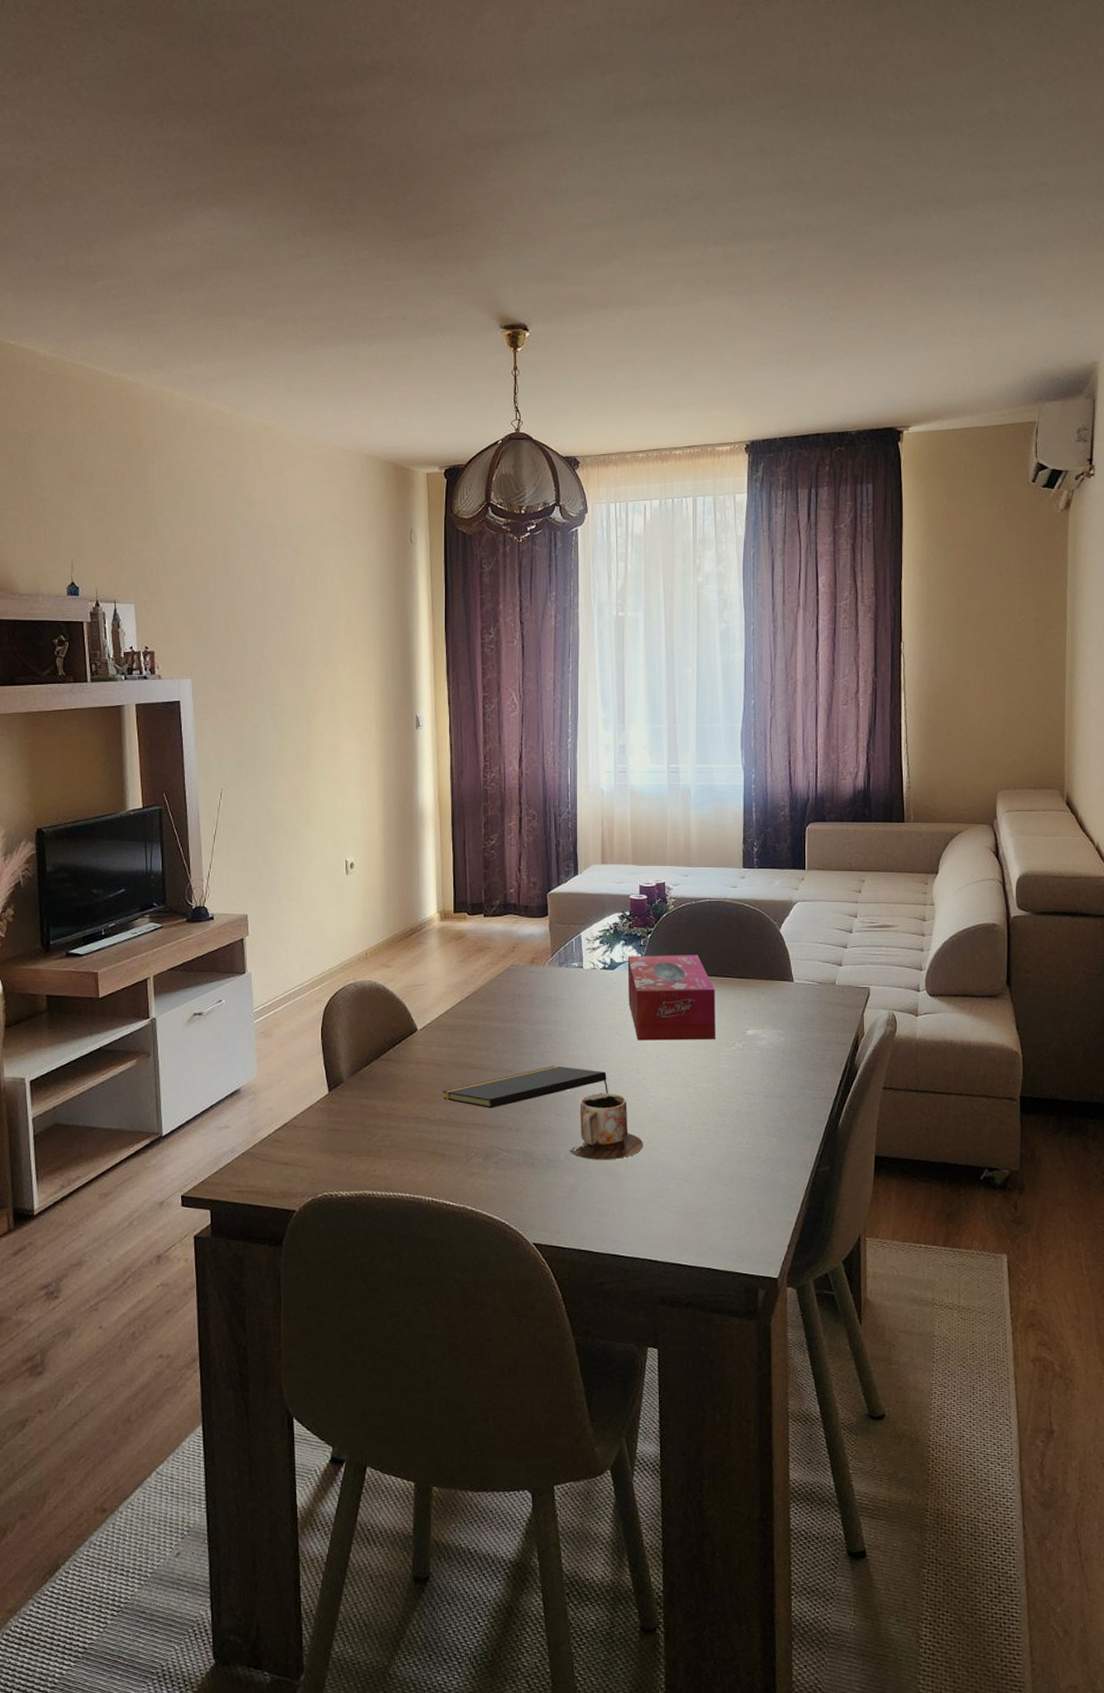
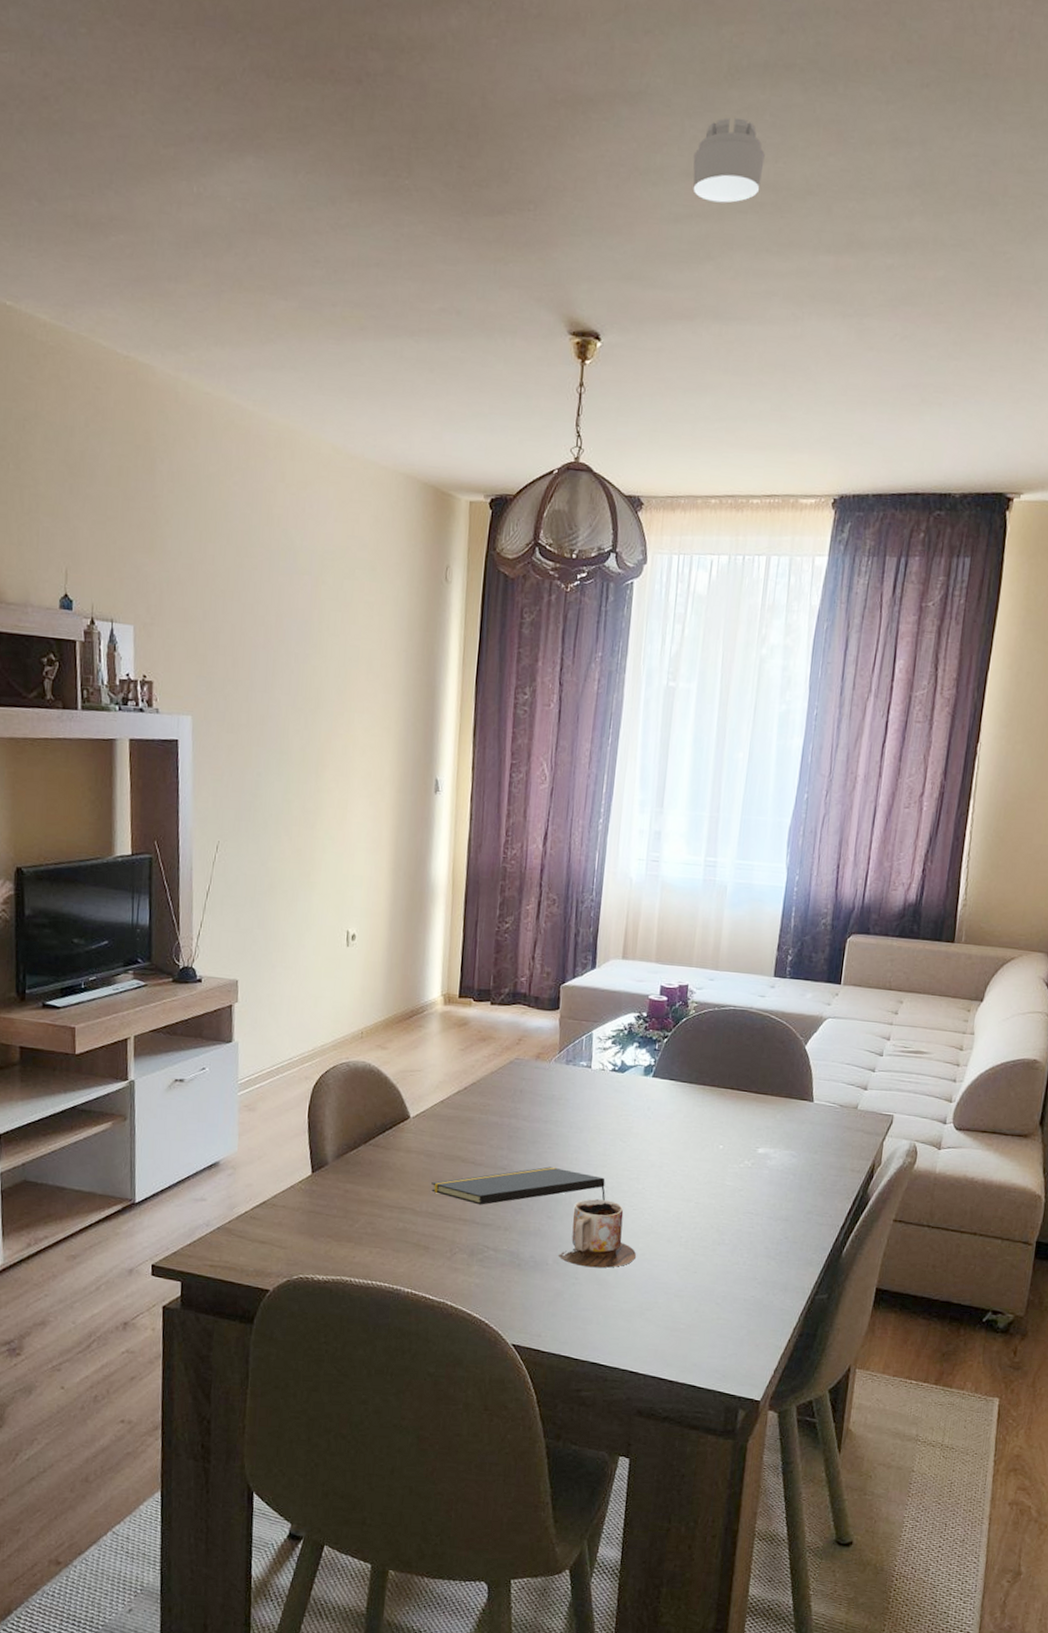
smoke detector: none [593,145,653,213] -> present [693,117,765,203]
tissue box: present [627,955,715,1041] -> none [636,1060,729,1155]

